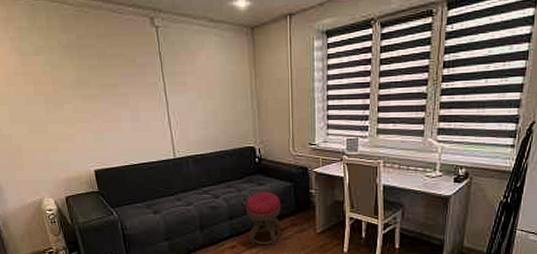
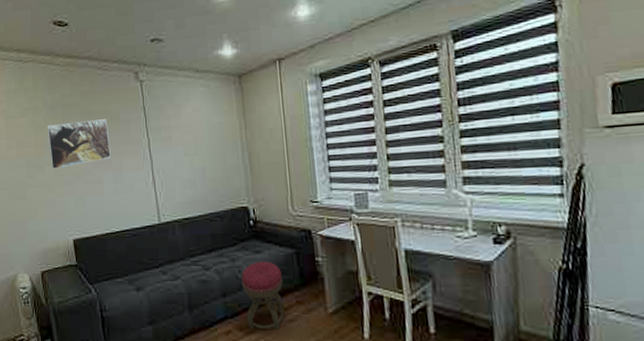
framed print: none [63,62,128,106] -> present [47,119,111,169]

